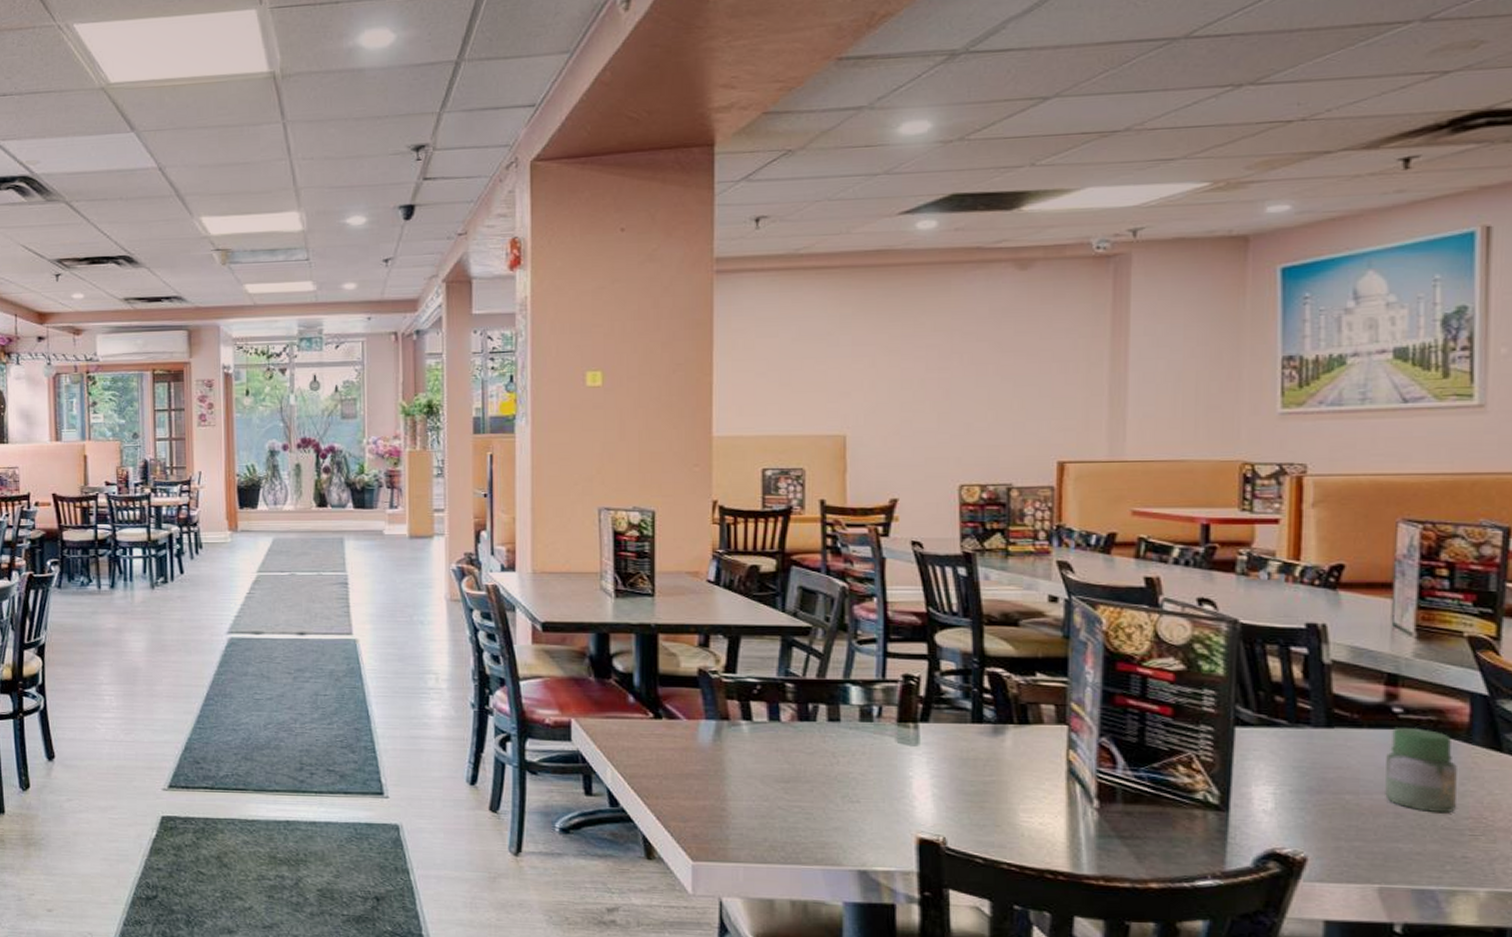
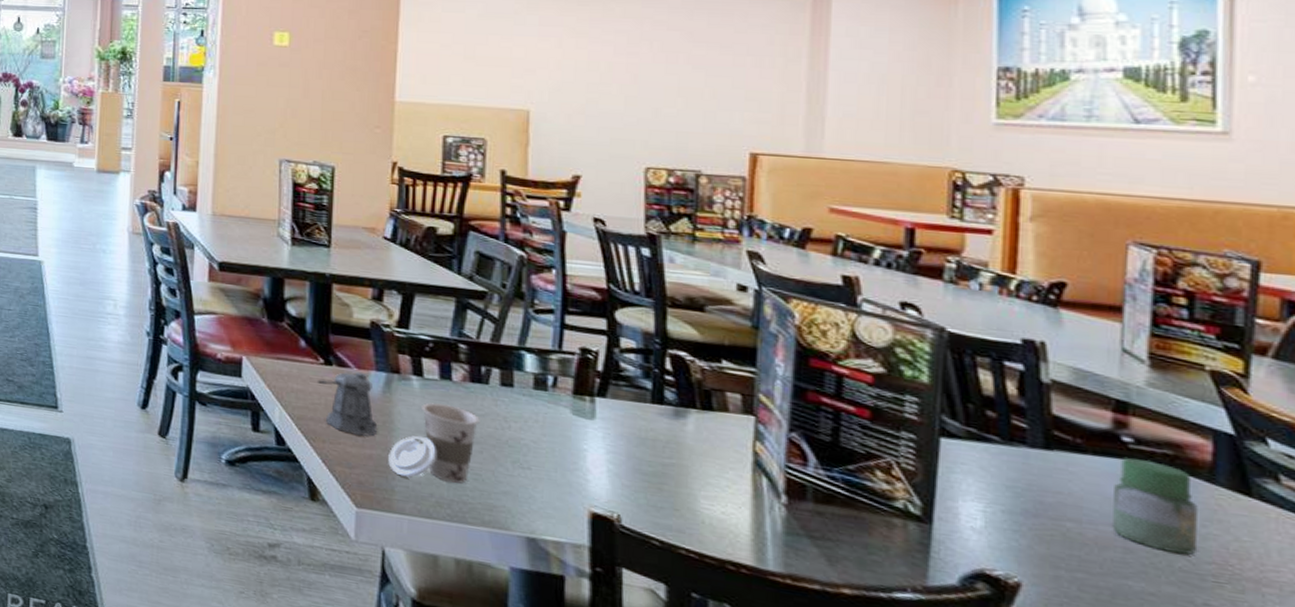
pepper shaker: none [647,722,710,789] -> present [317,371,378,437]
cup: none [722,746,809,825] -> present [388,402,480,484]

